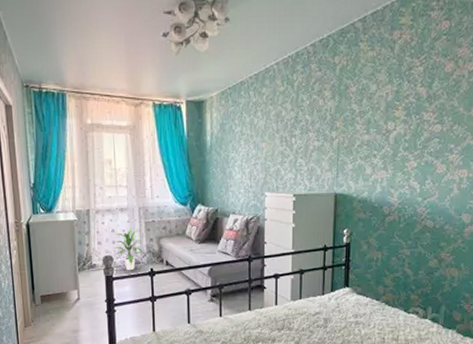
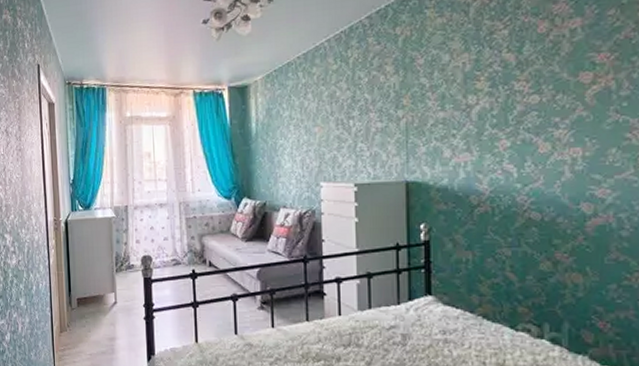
indoor plant: present [113,228,144,271] -> none [152,225,185,273]

